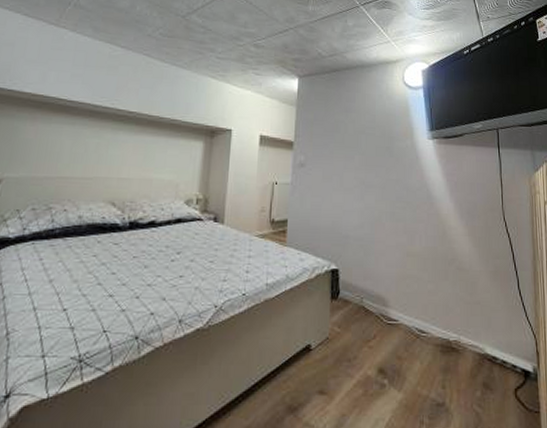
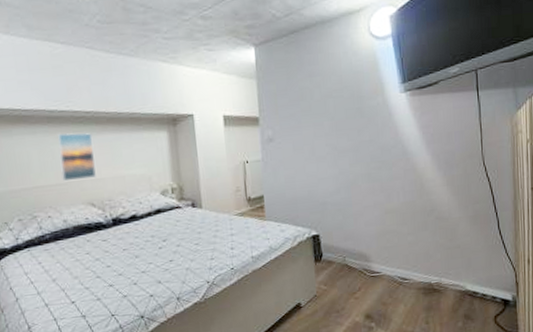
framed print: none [88,129,130,176] -> present [57,133,96,182]

